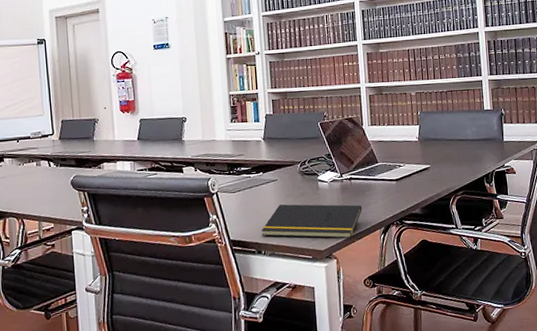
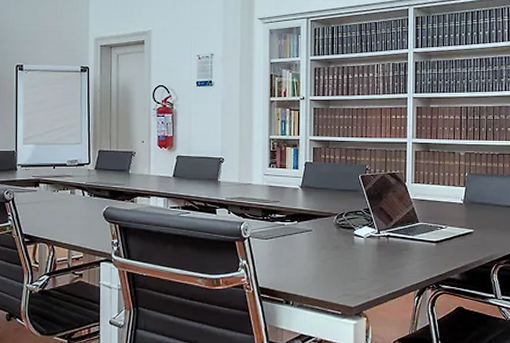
notepad: present [261,204,363,239] -> none [291,255,398,297]

